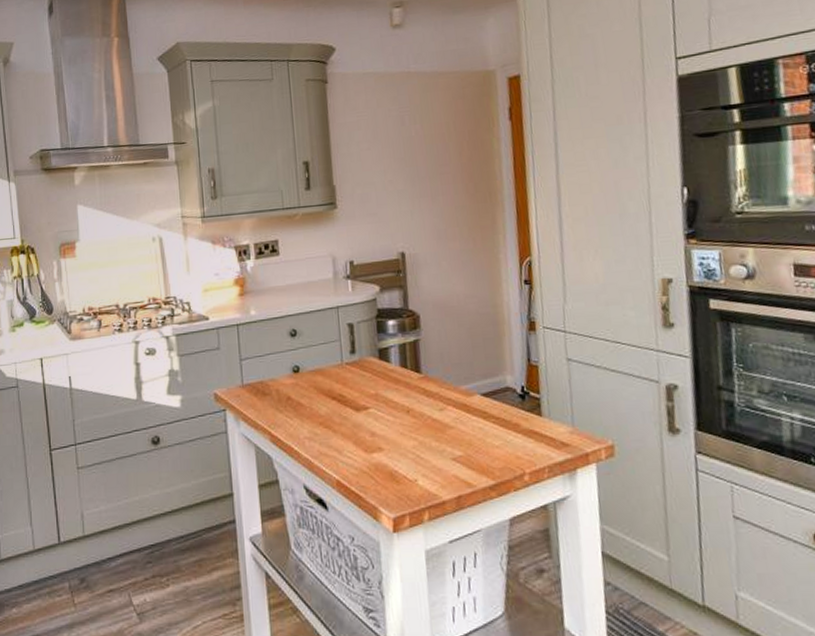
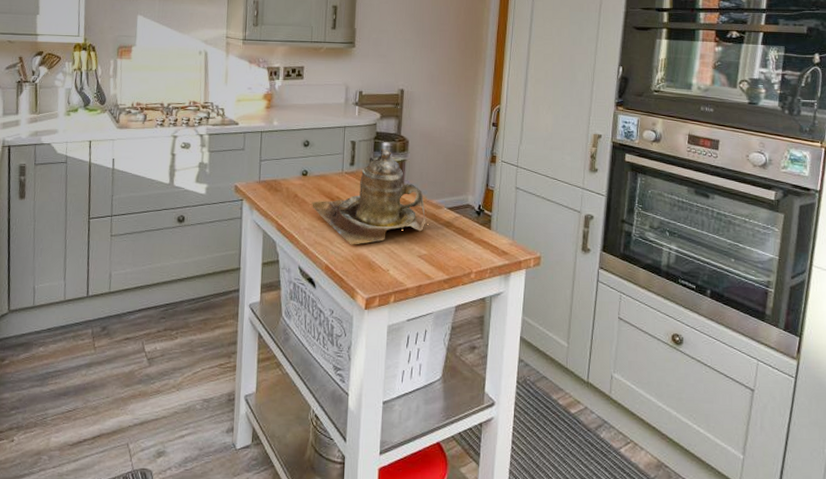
teapot: none [309,328,457,453] -> present [312,149,426,245]

